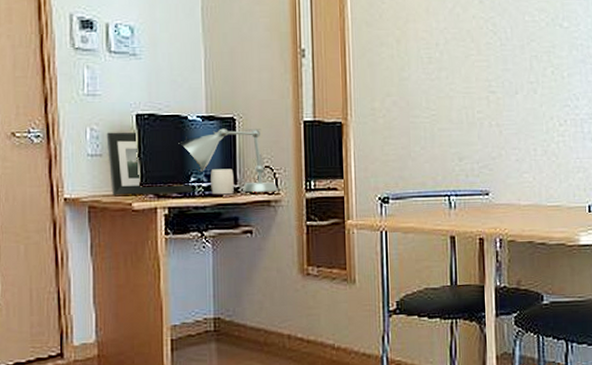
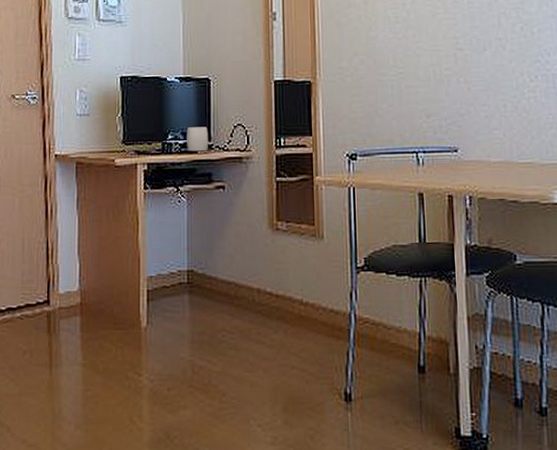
picture frame: present [106,132,192,196] -> none [93,93,169,152]
desk lamp: present [178,128,280,193] -> none [158,88,252,150]

